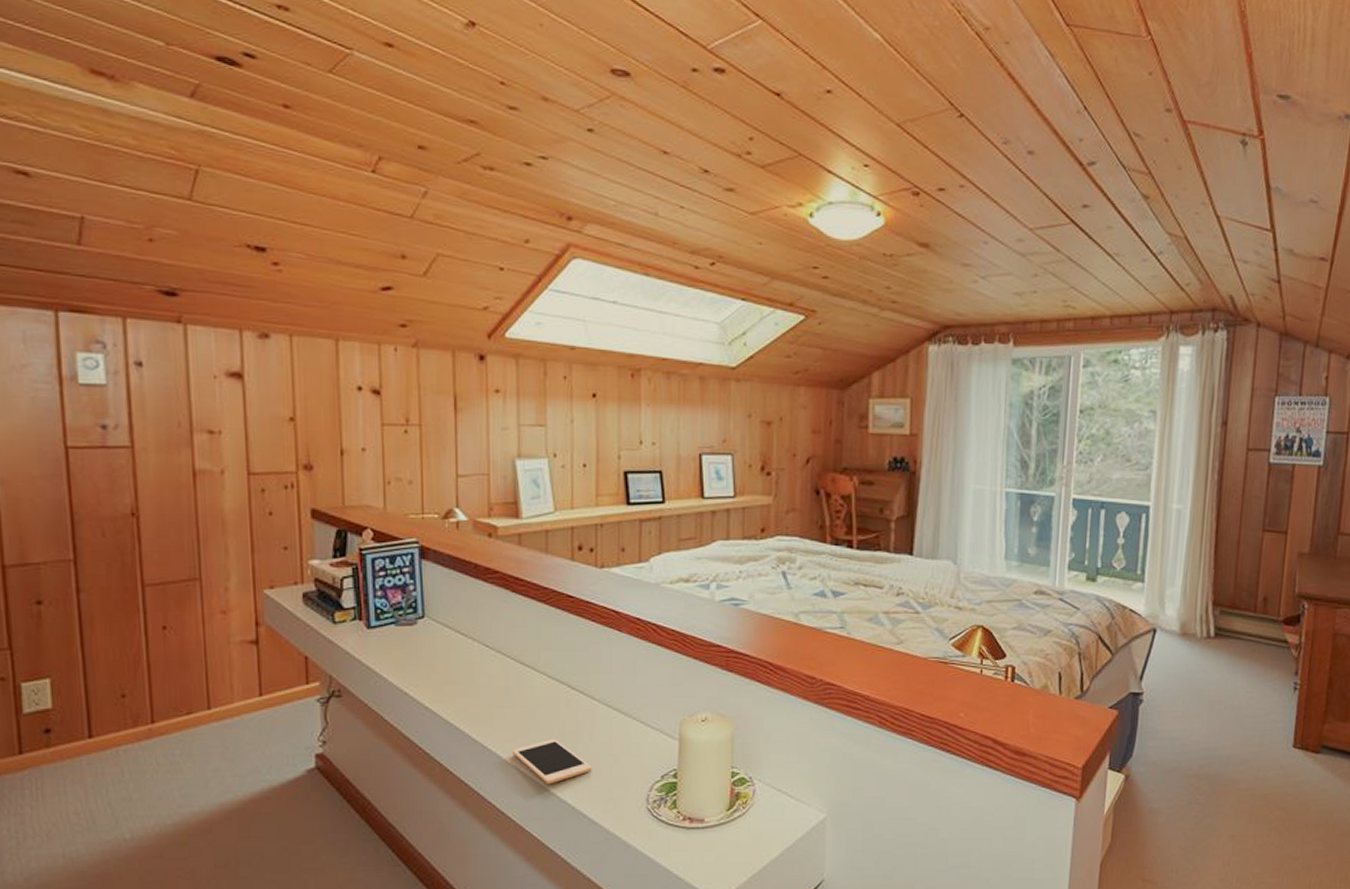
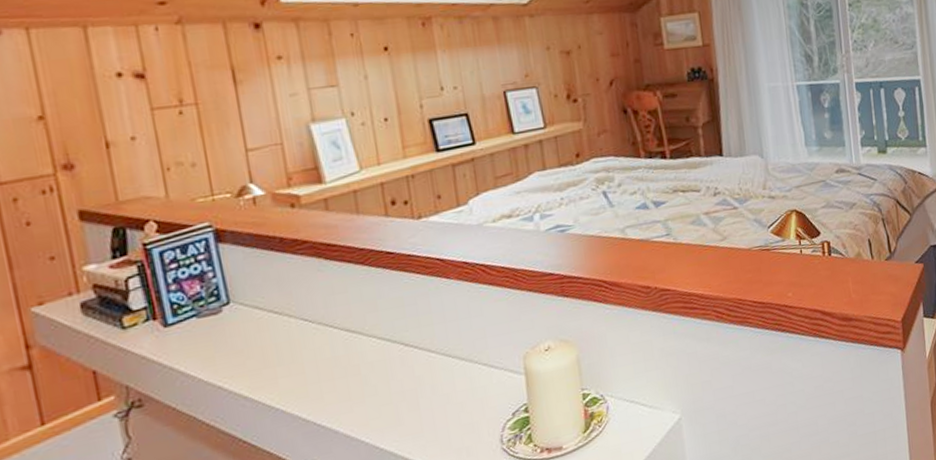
cell phone: present [511,738,592,784] -> none [349,400,439,448]

